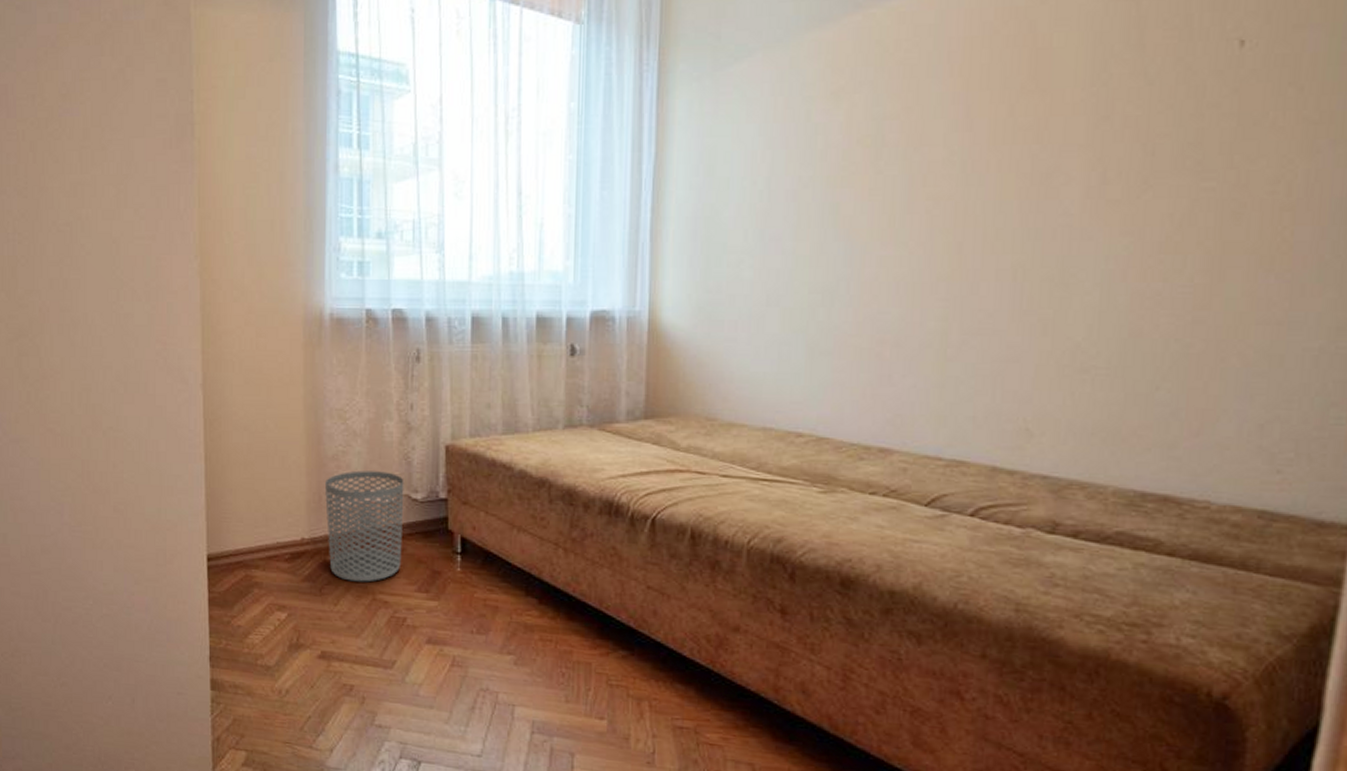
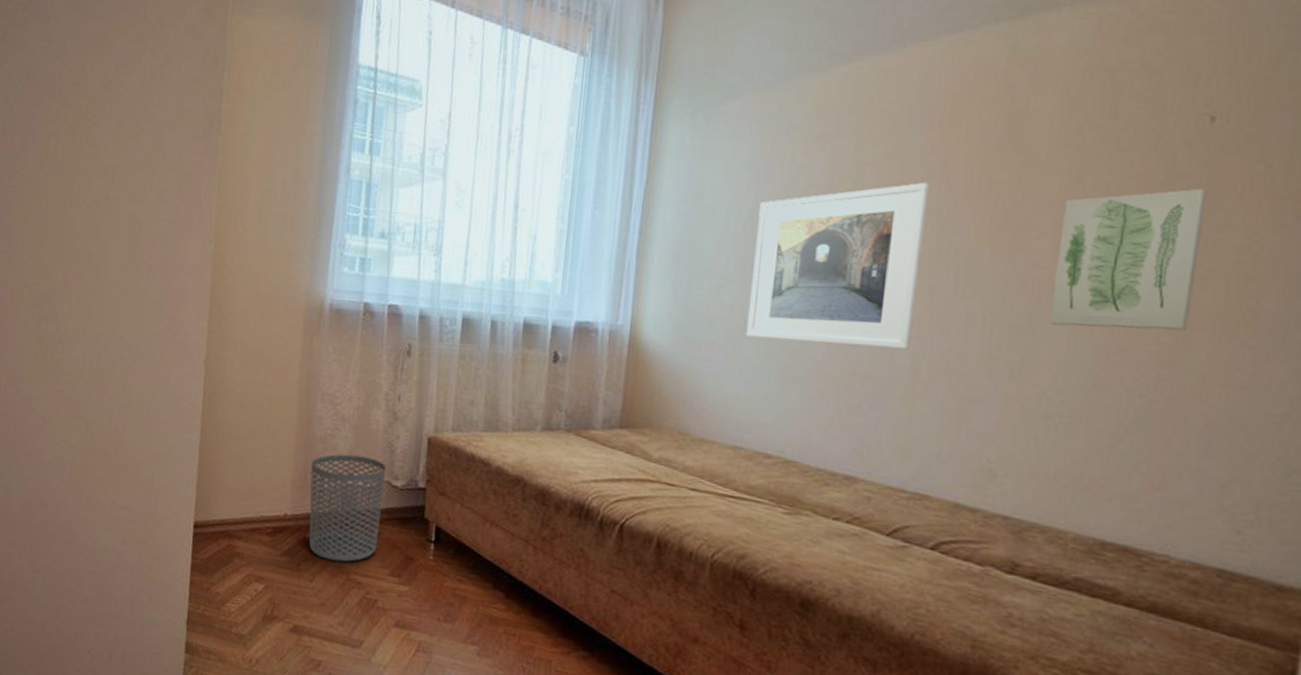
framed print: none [769,134,953,313] -> present [745,183,930,349]
wall art: none [1082,118,1239,274] -> present [1050,188,1208,331]

